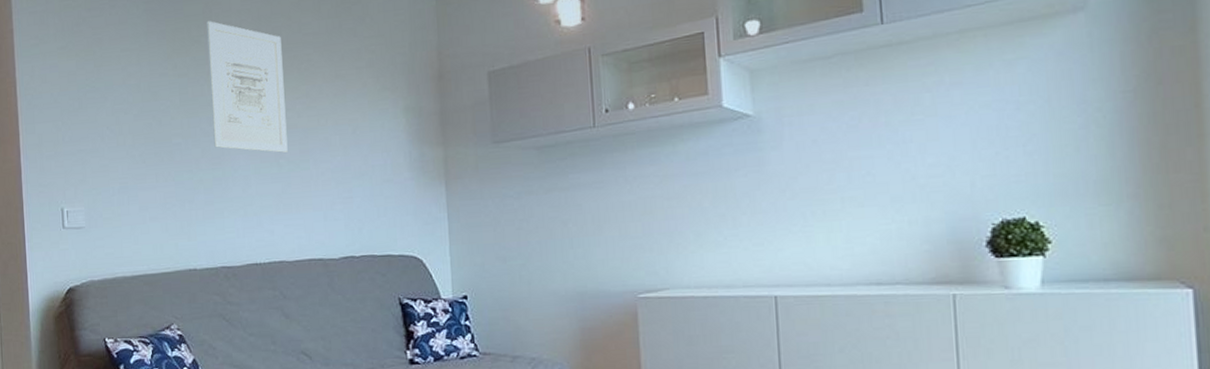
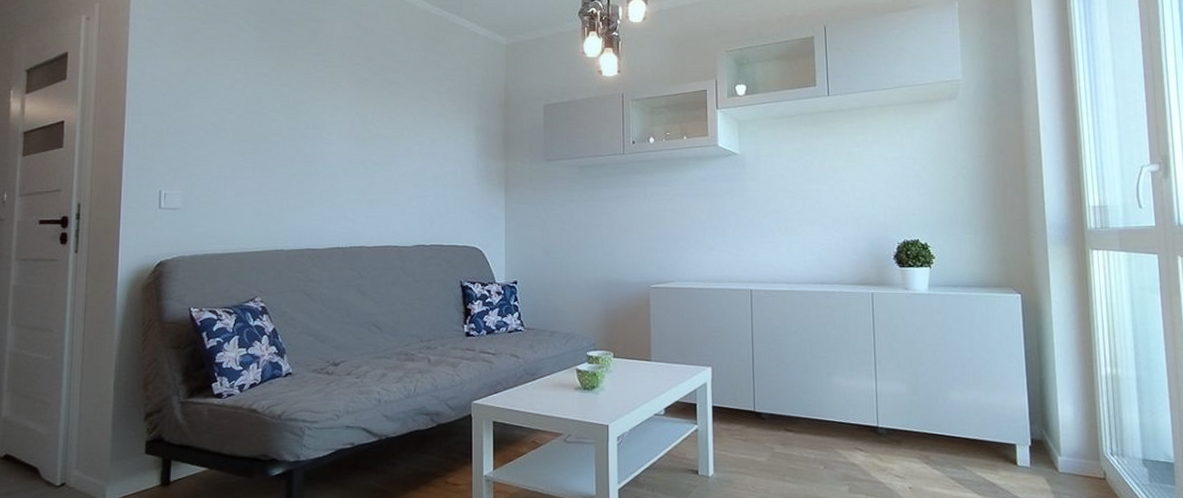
wall art: present [207,21,288,153] -> none [309,43,375,156]

